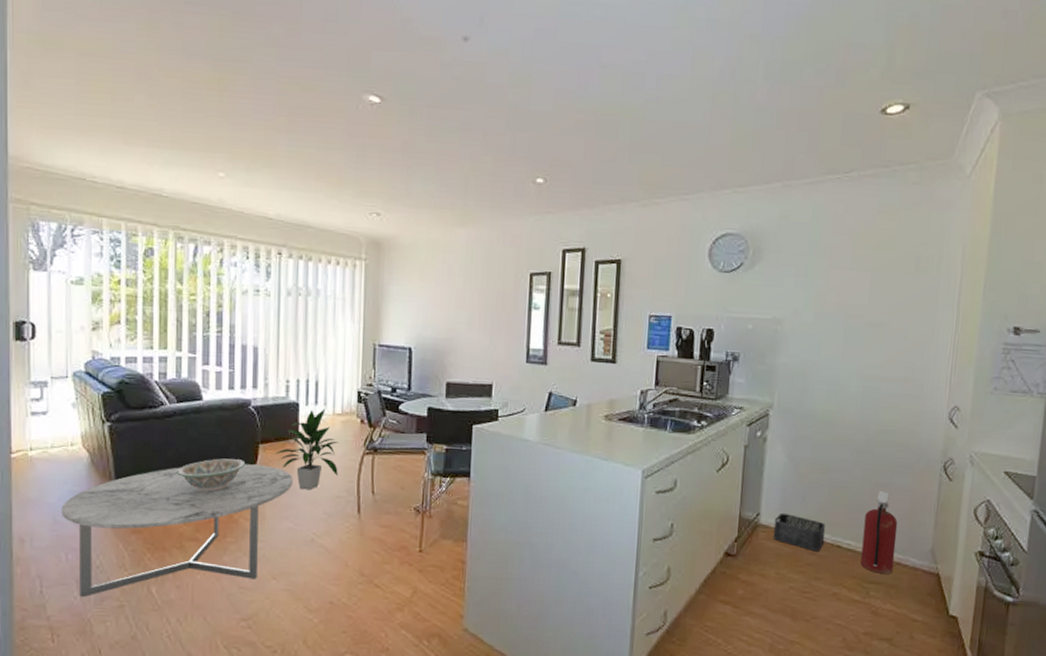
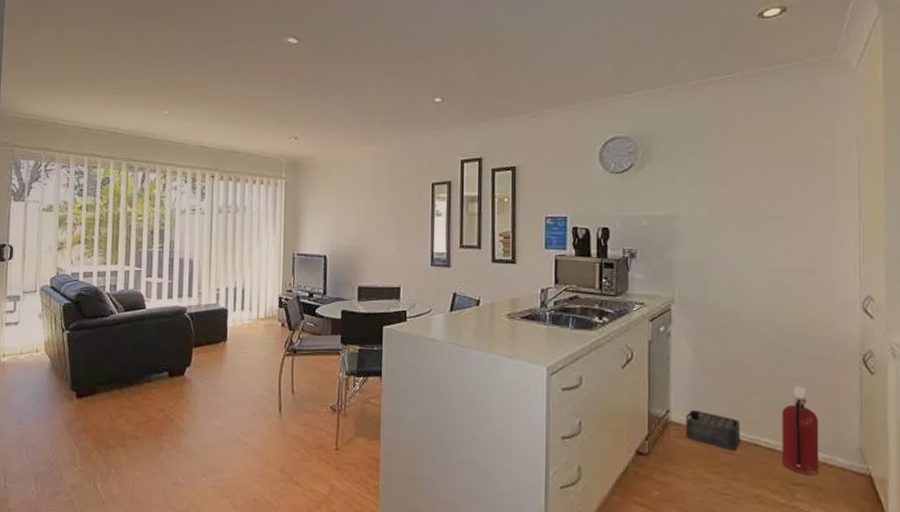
coffee table: present [61,464,293,598] -> none [25,366,222,492]
decorative bowl: present [177,458,246,492] -> none [122,361,181,393]
indoor plant: present [274,408,339,490] -> none [206,314,262,391]

